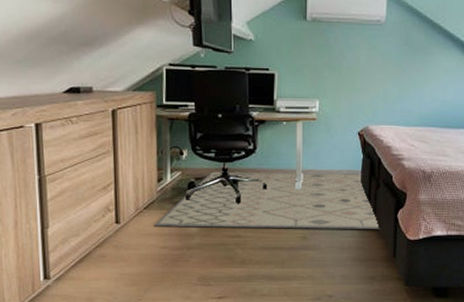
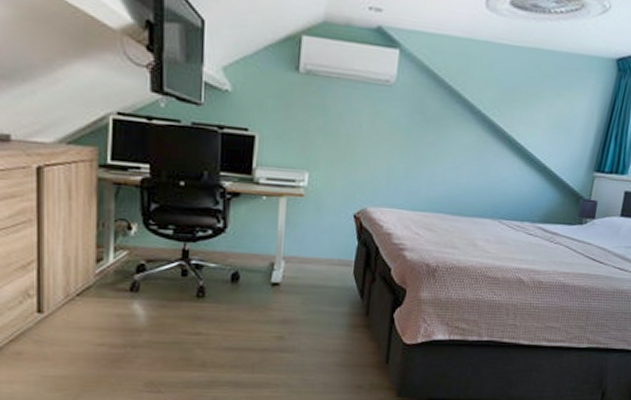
rug: present [154,171,382,230] -> none [89,252,375,332]

